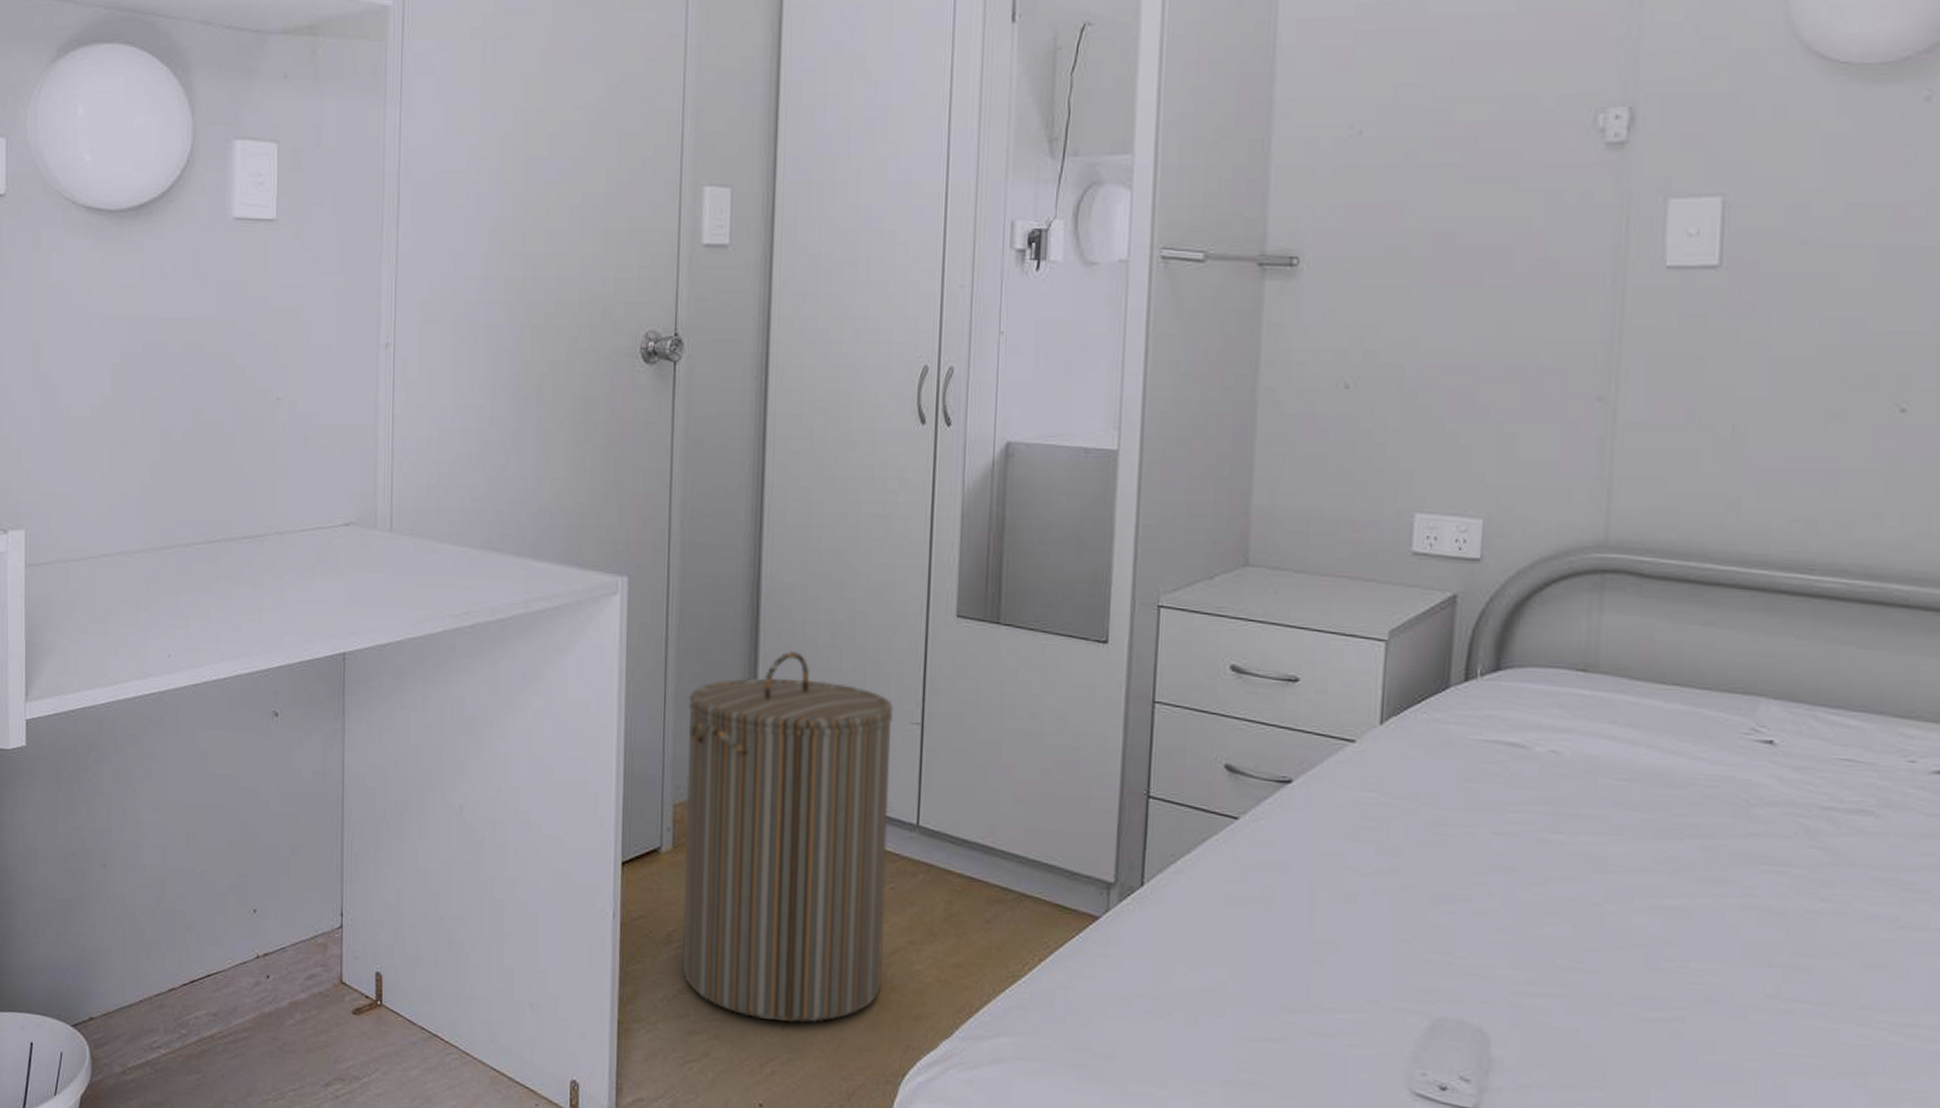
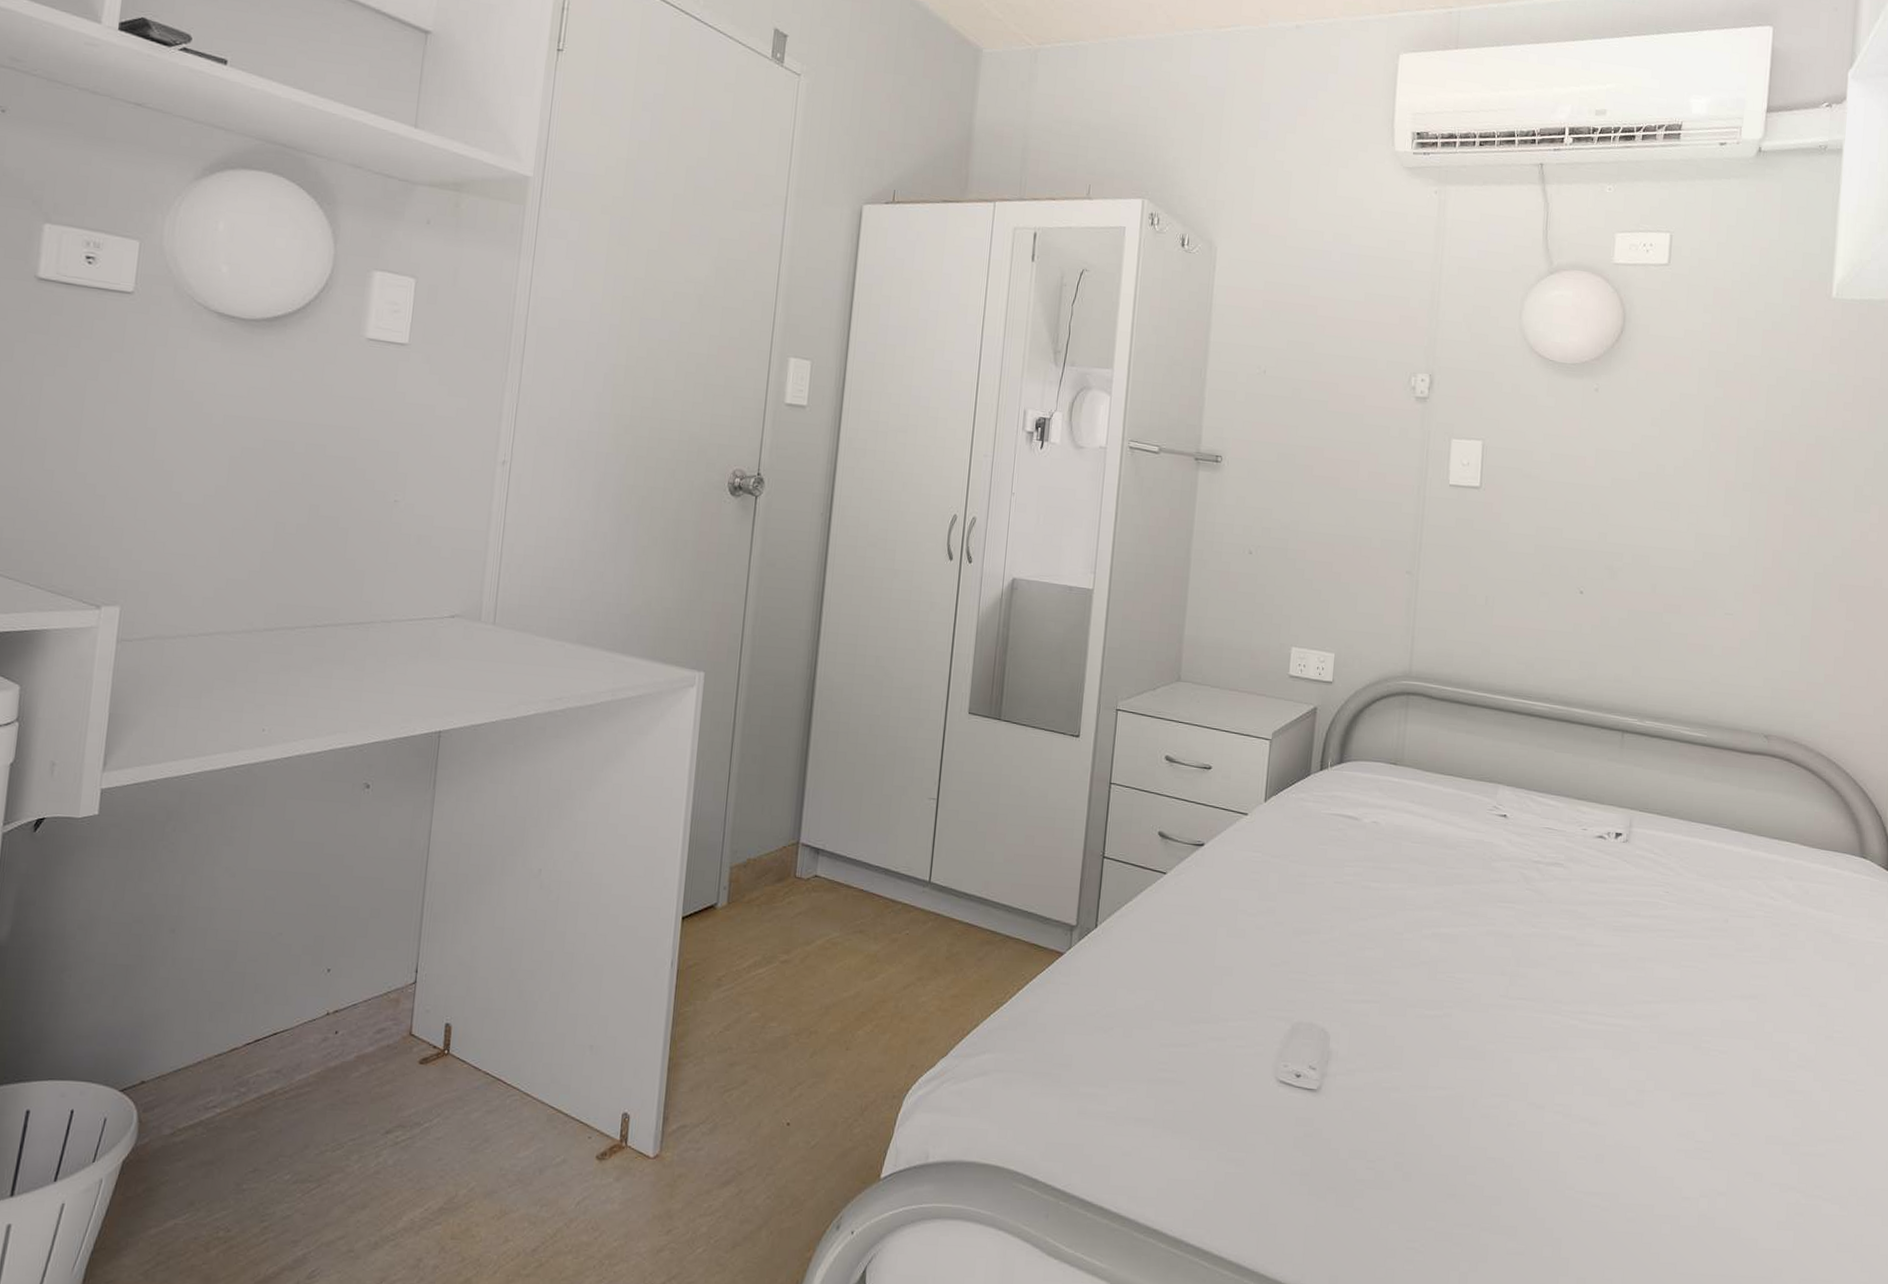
laundry hamper: present [683,650,893,1023] -> none [729,737,916,1051]

